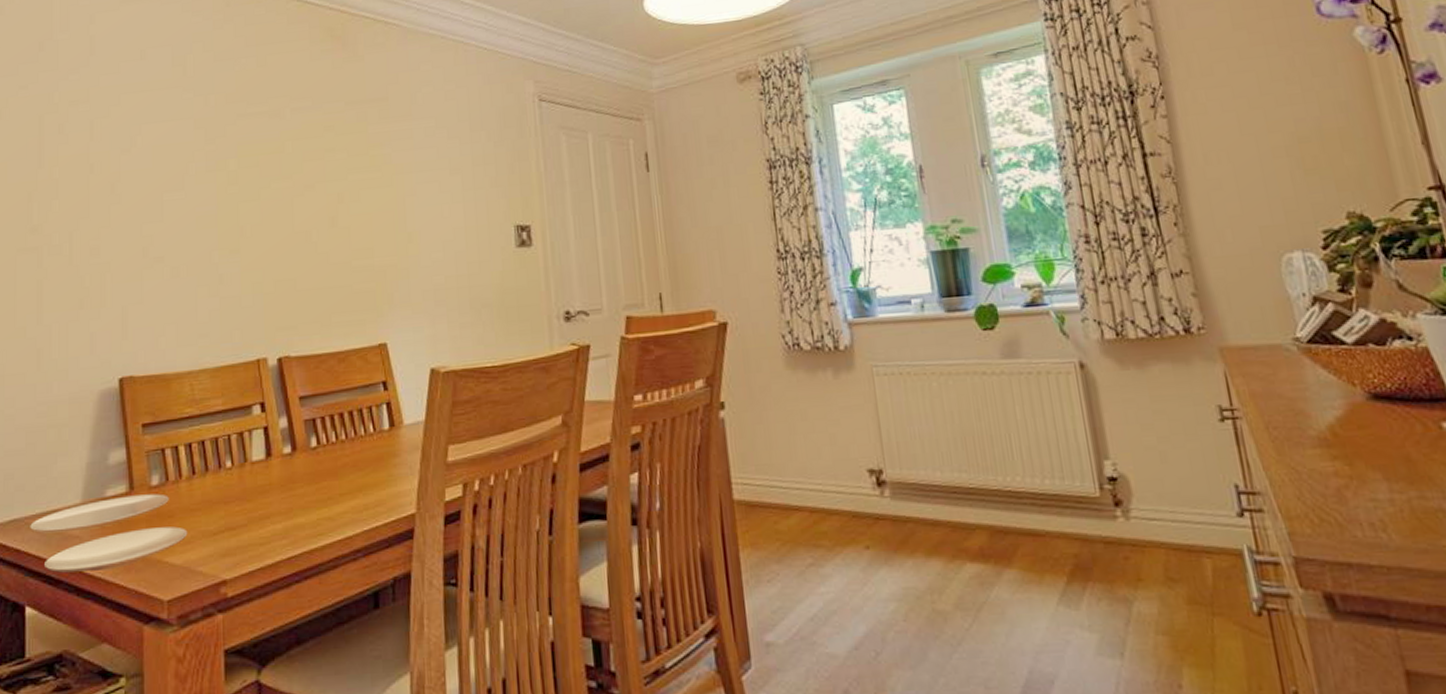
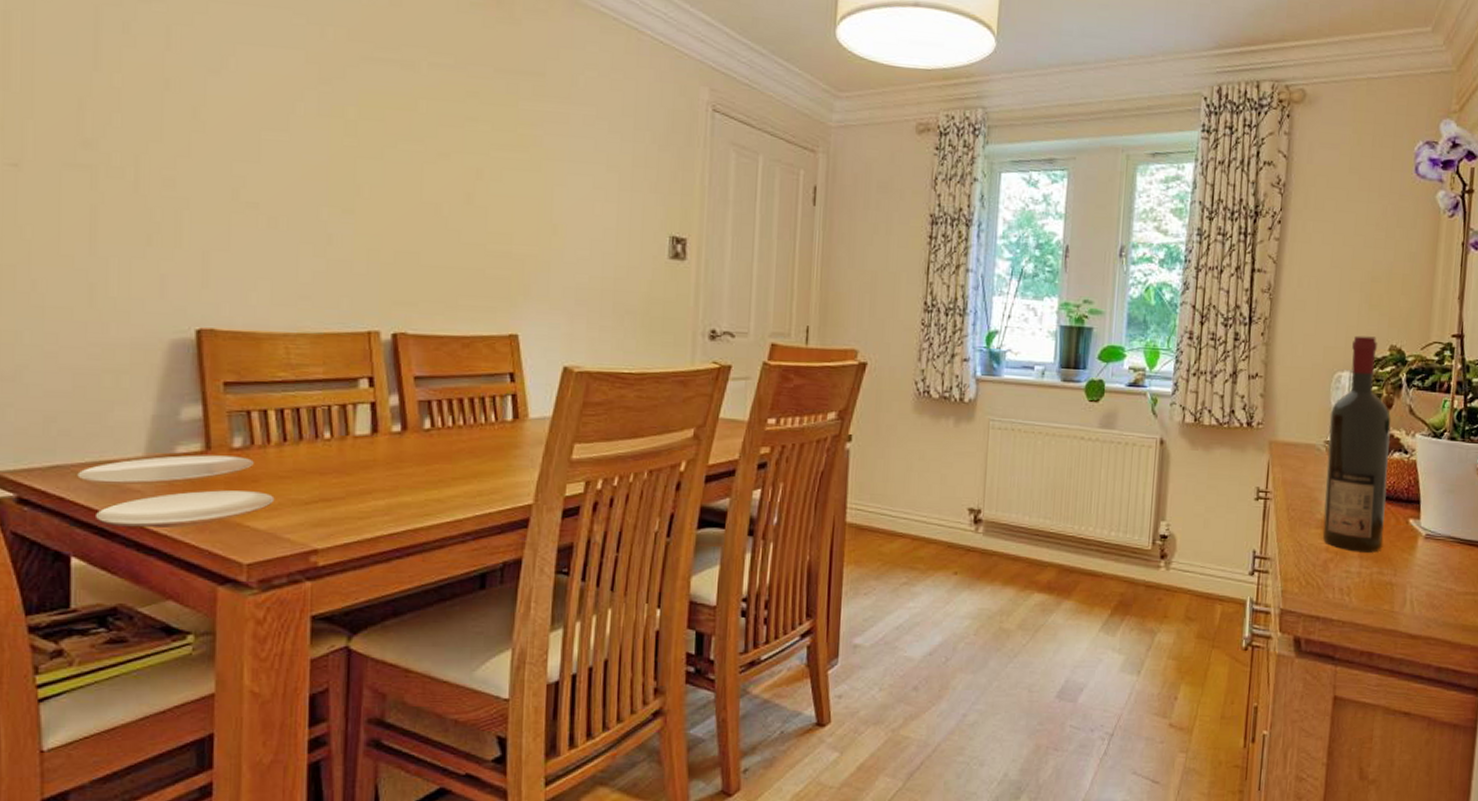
wine bottle: none [1290,205,1415,472] -> present [1322,335,1391,551]

